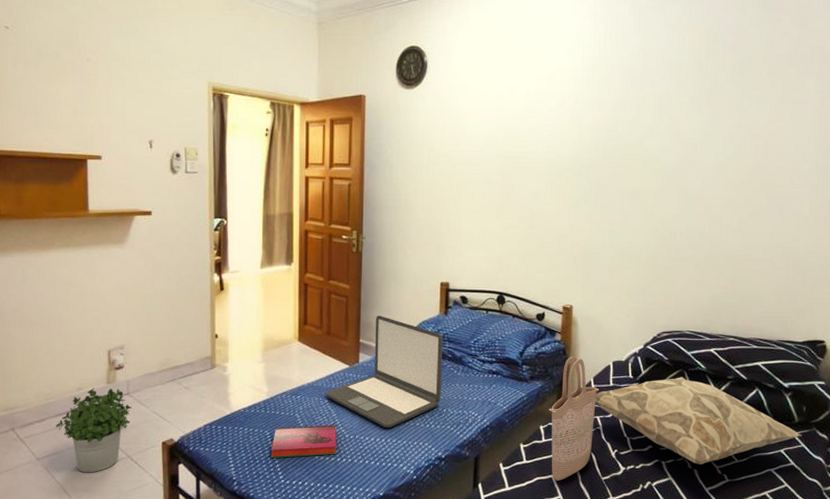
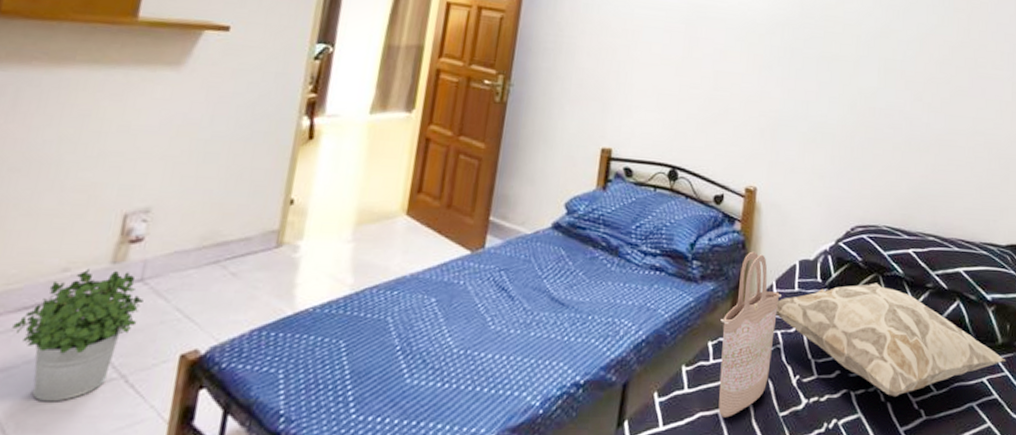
hardback book: present [270,425,336,458] -> none [341,334,443,381]
laptop: present [325,315,443,428] -> none [432,186,598,340]

